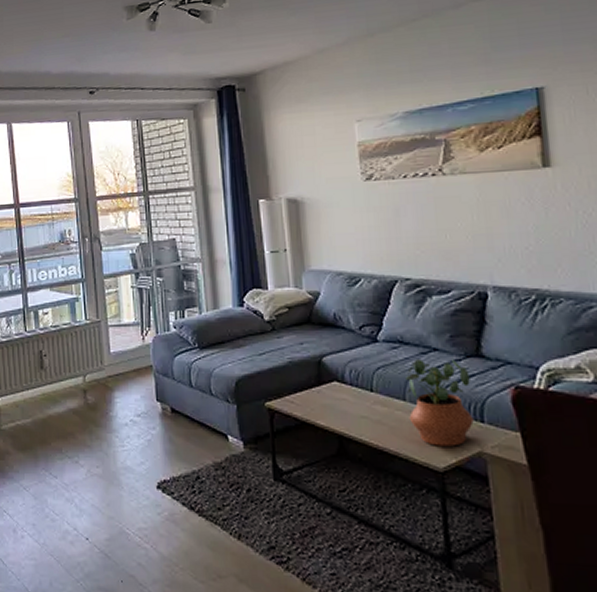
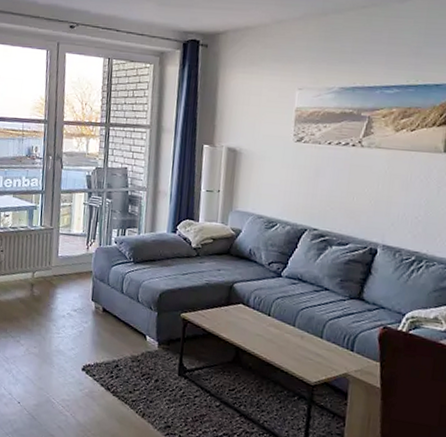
potted plant: present [406,359,474,447] -> none [295,295,350,367]

